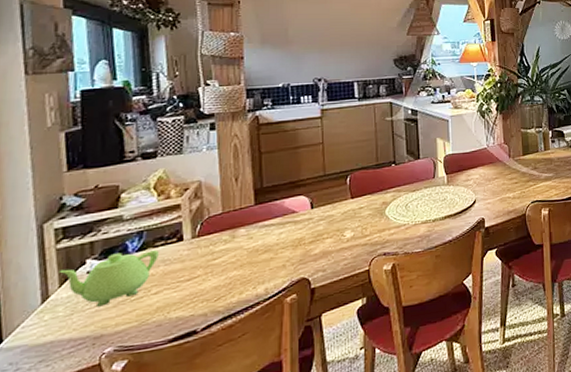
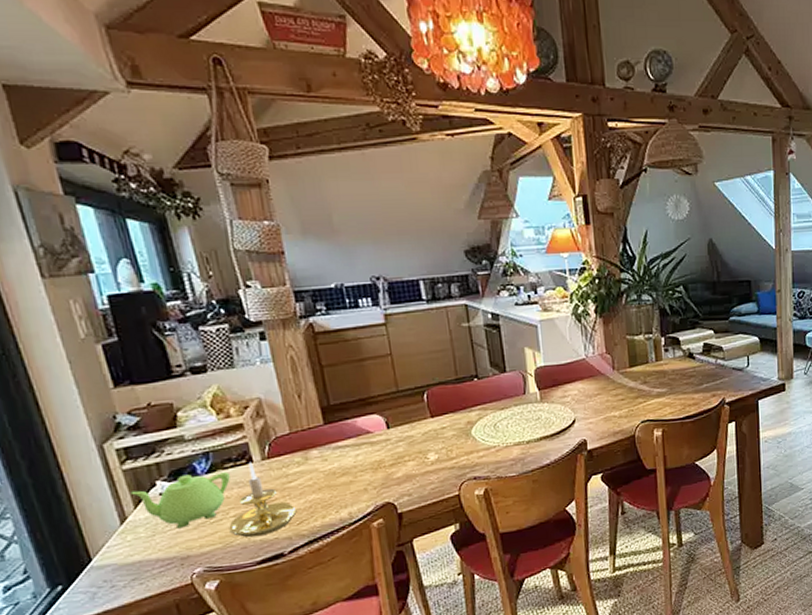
candle holder: none [148,240,216,315] -> present [229,462,297,538]

